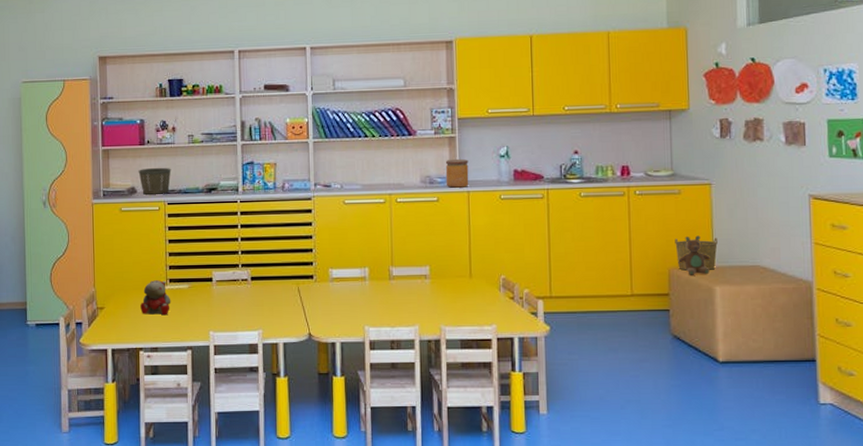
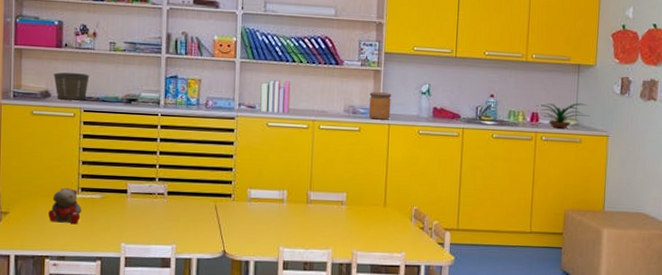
books: none [335,157,366,190] -> present [260,80,291,113]
plant: none [626,151,688,181] -> present [536,103,590,129]
basket: present [675,237,718,271] -> none [572,183,609,214]
stuffed toy: present [678,235,712,277] -> none [573,182,603,219]

